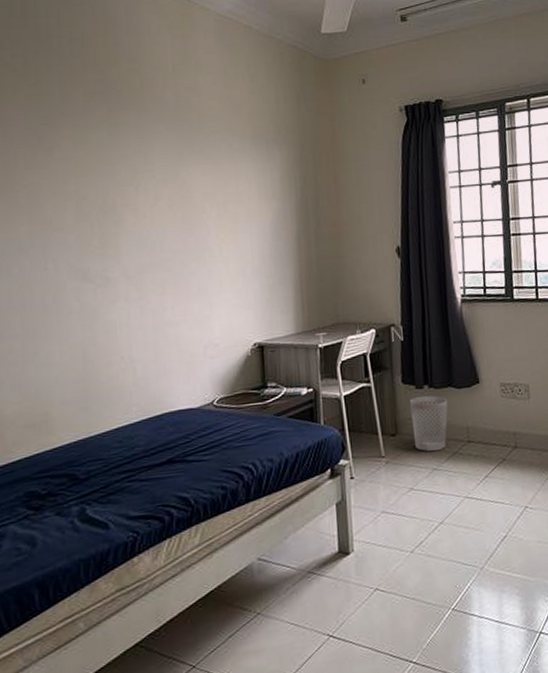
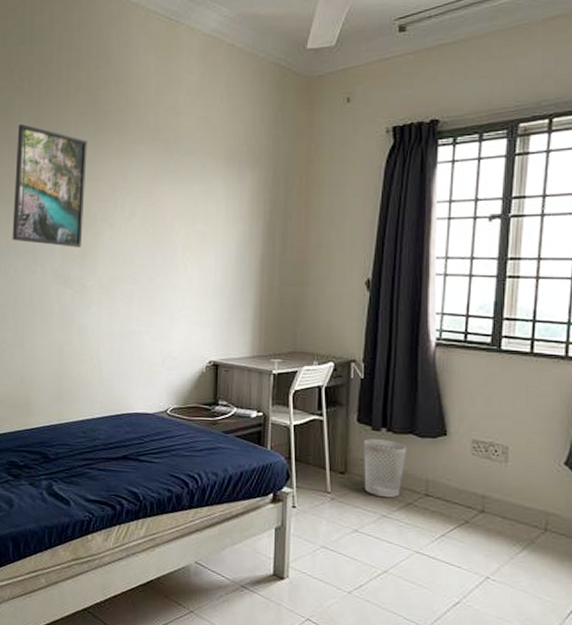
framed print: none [12,105,102,238] -> present [12,124,88,247]

